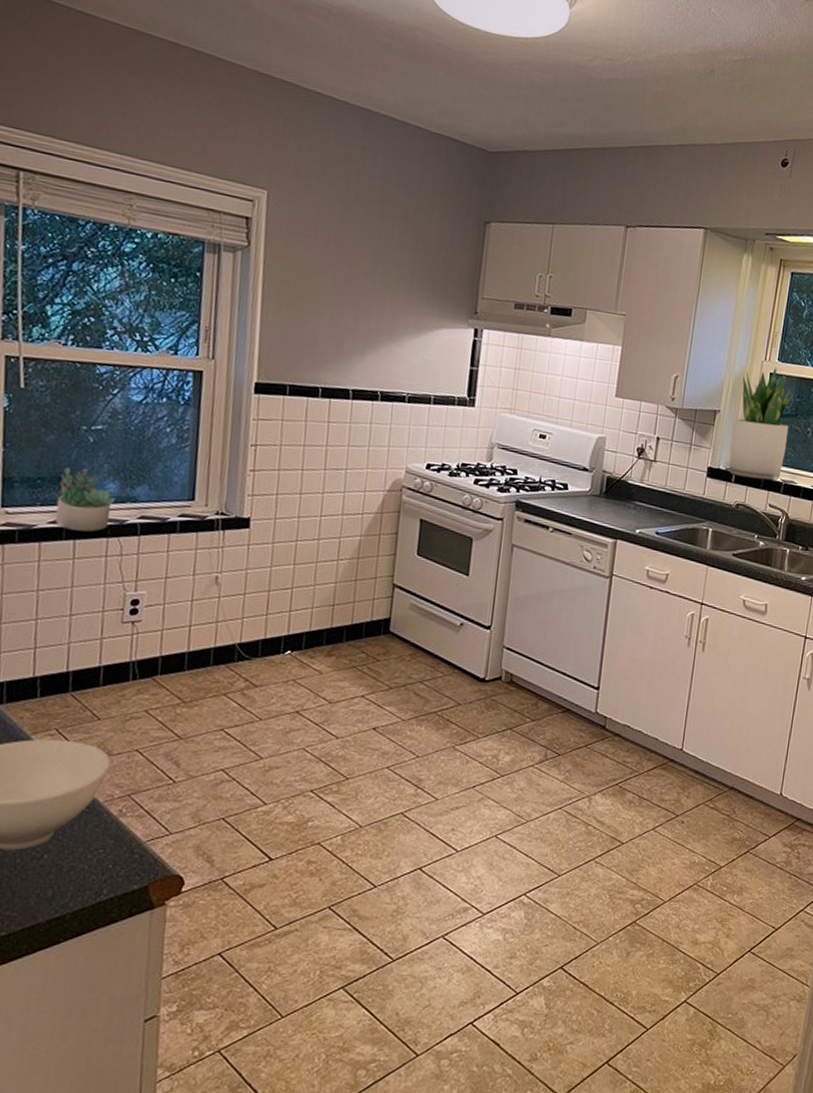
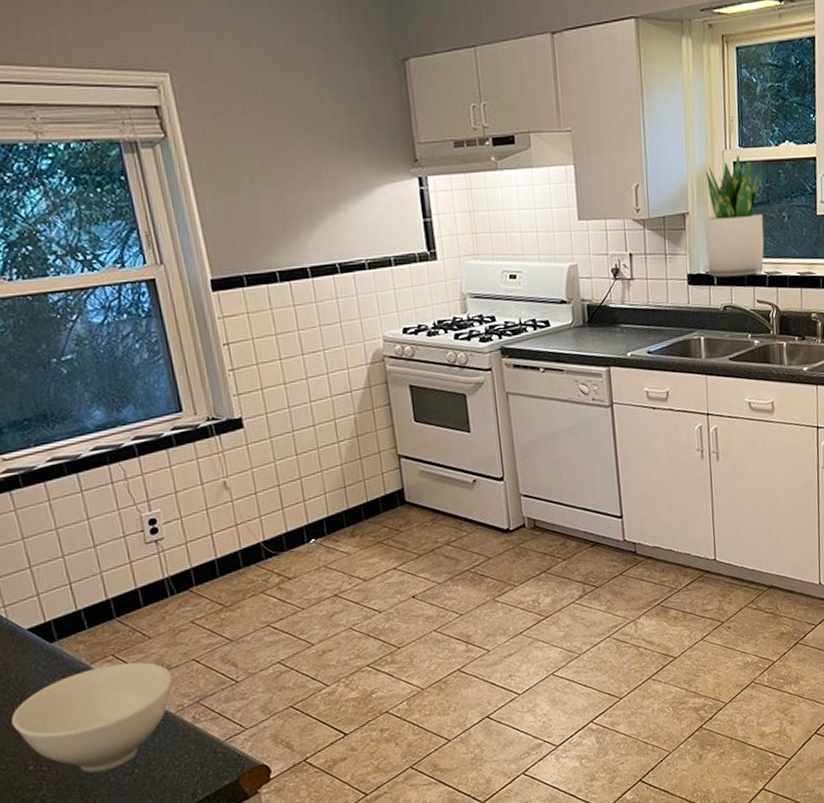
succulent plant: present [54,467,116,532] -> none [44,400,106,465]

